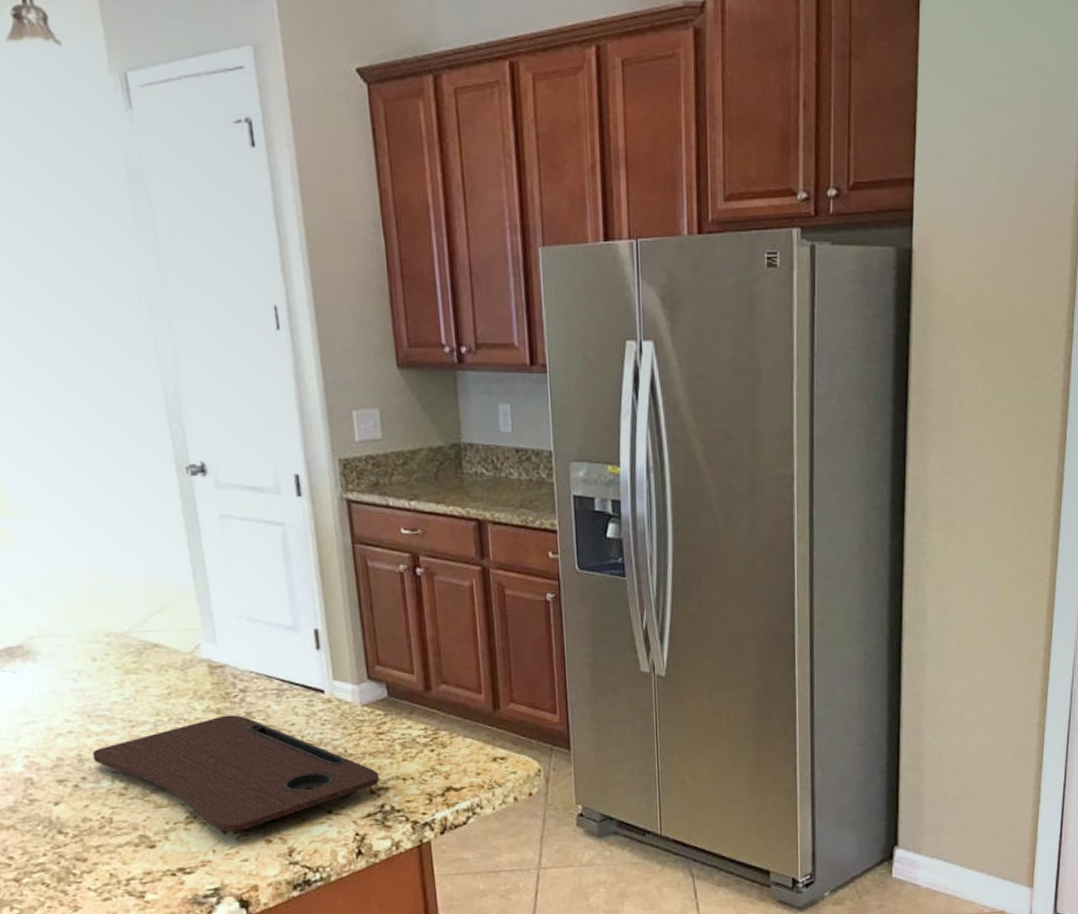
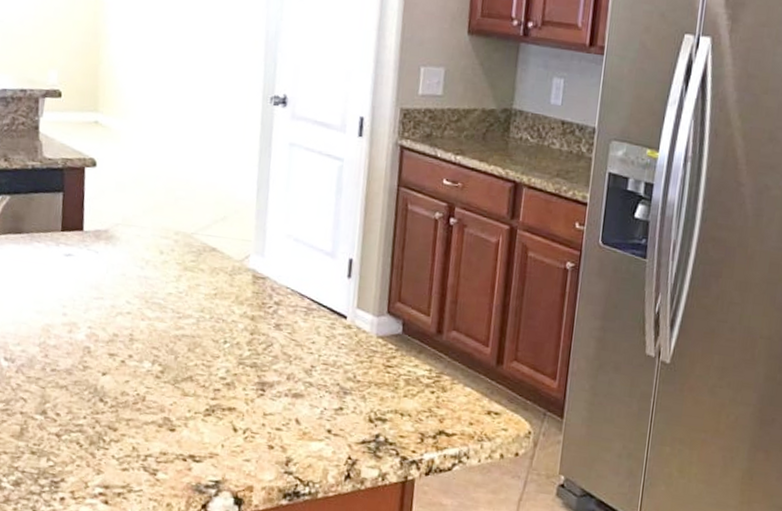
cutting board: present [92,714,380,834] -> none [141,322,380,434]

